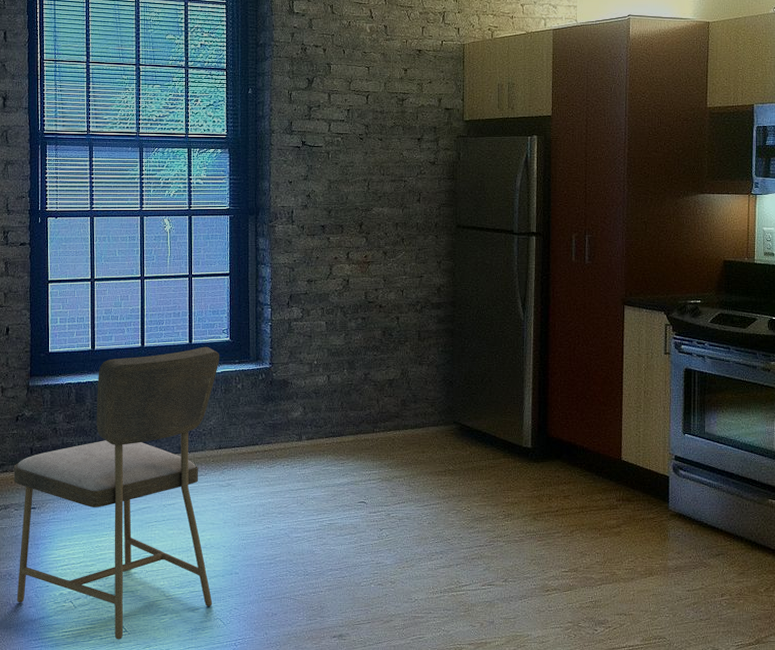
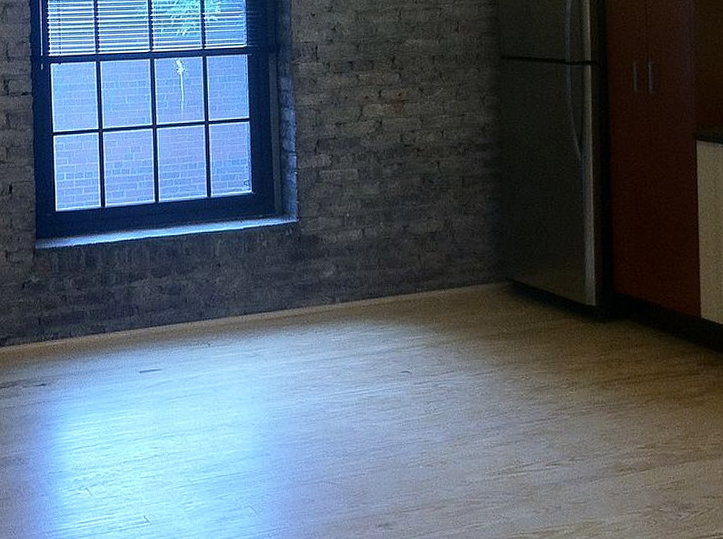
dining chair: present [14,346,219,640] -> none [21,200,242,531]

